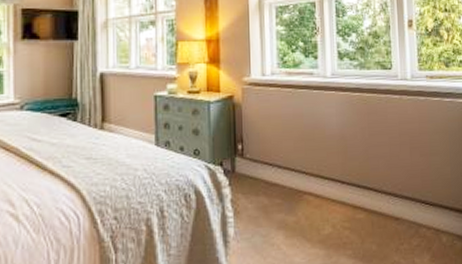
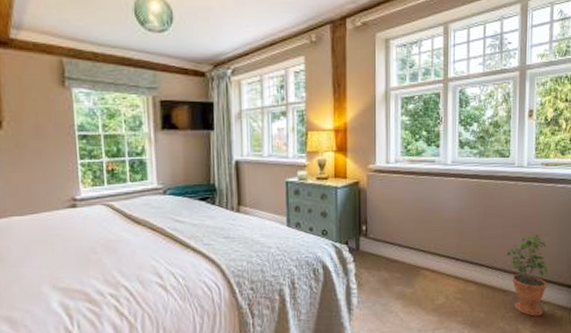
potted plant: none [395,150,443,249] -> present [506,231,548,316]

